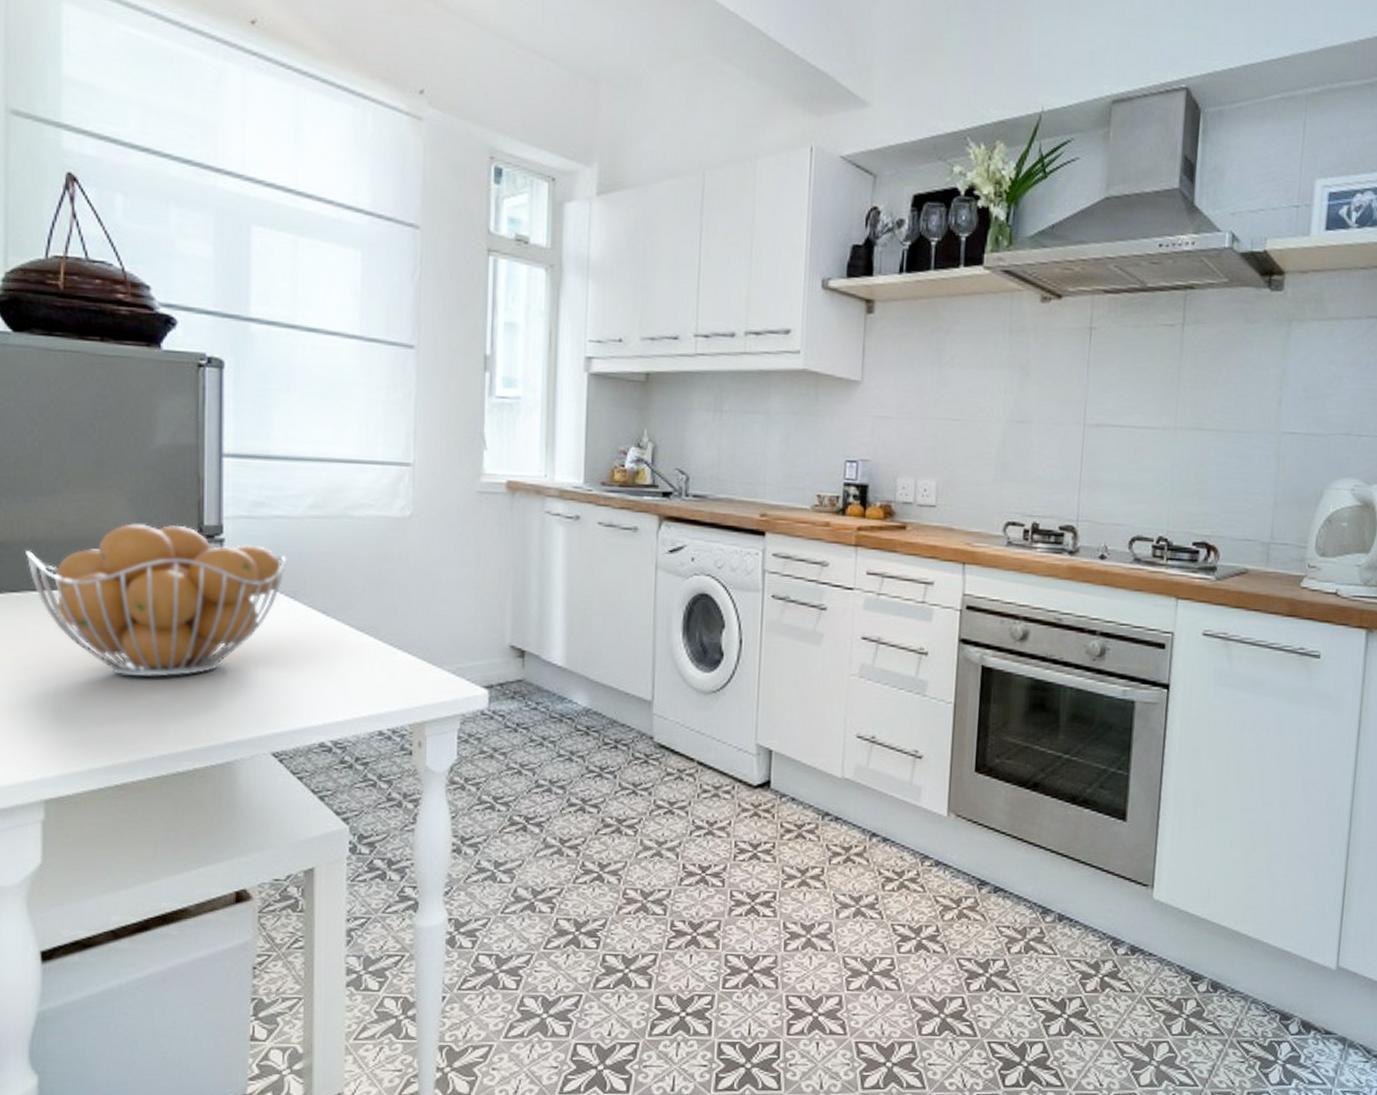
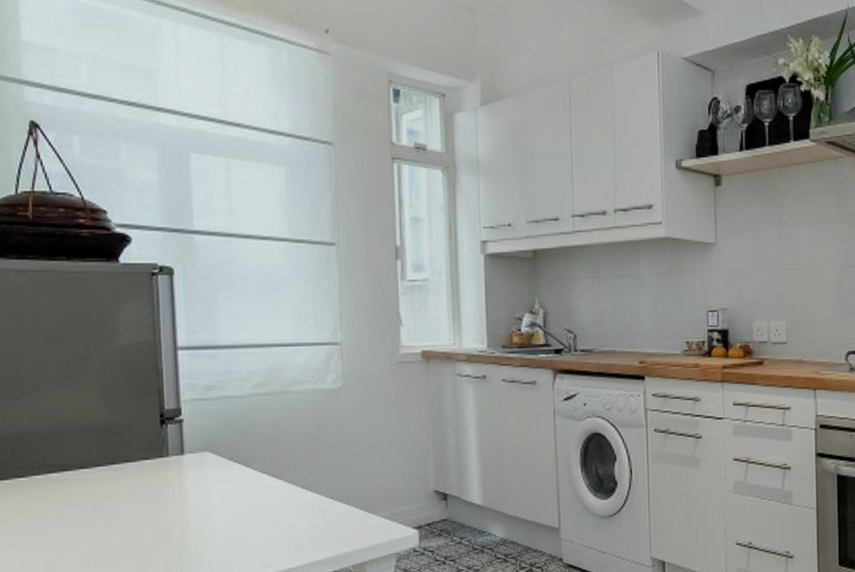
fruit basket: present [26,523,287,677] -> none [12,411,238,544]

